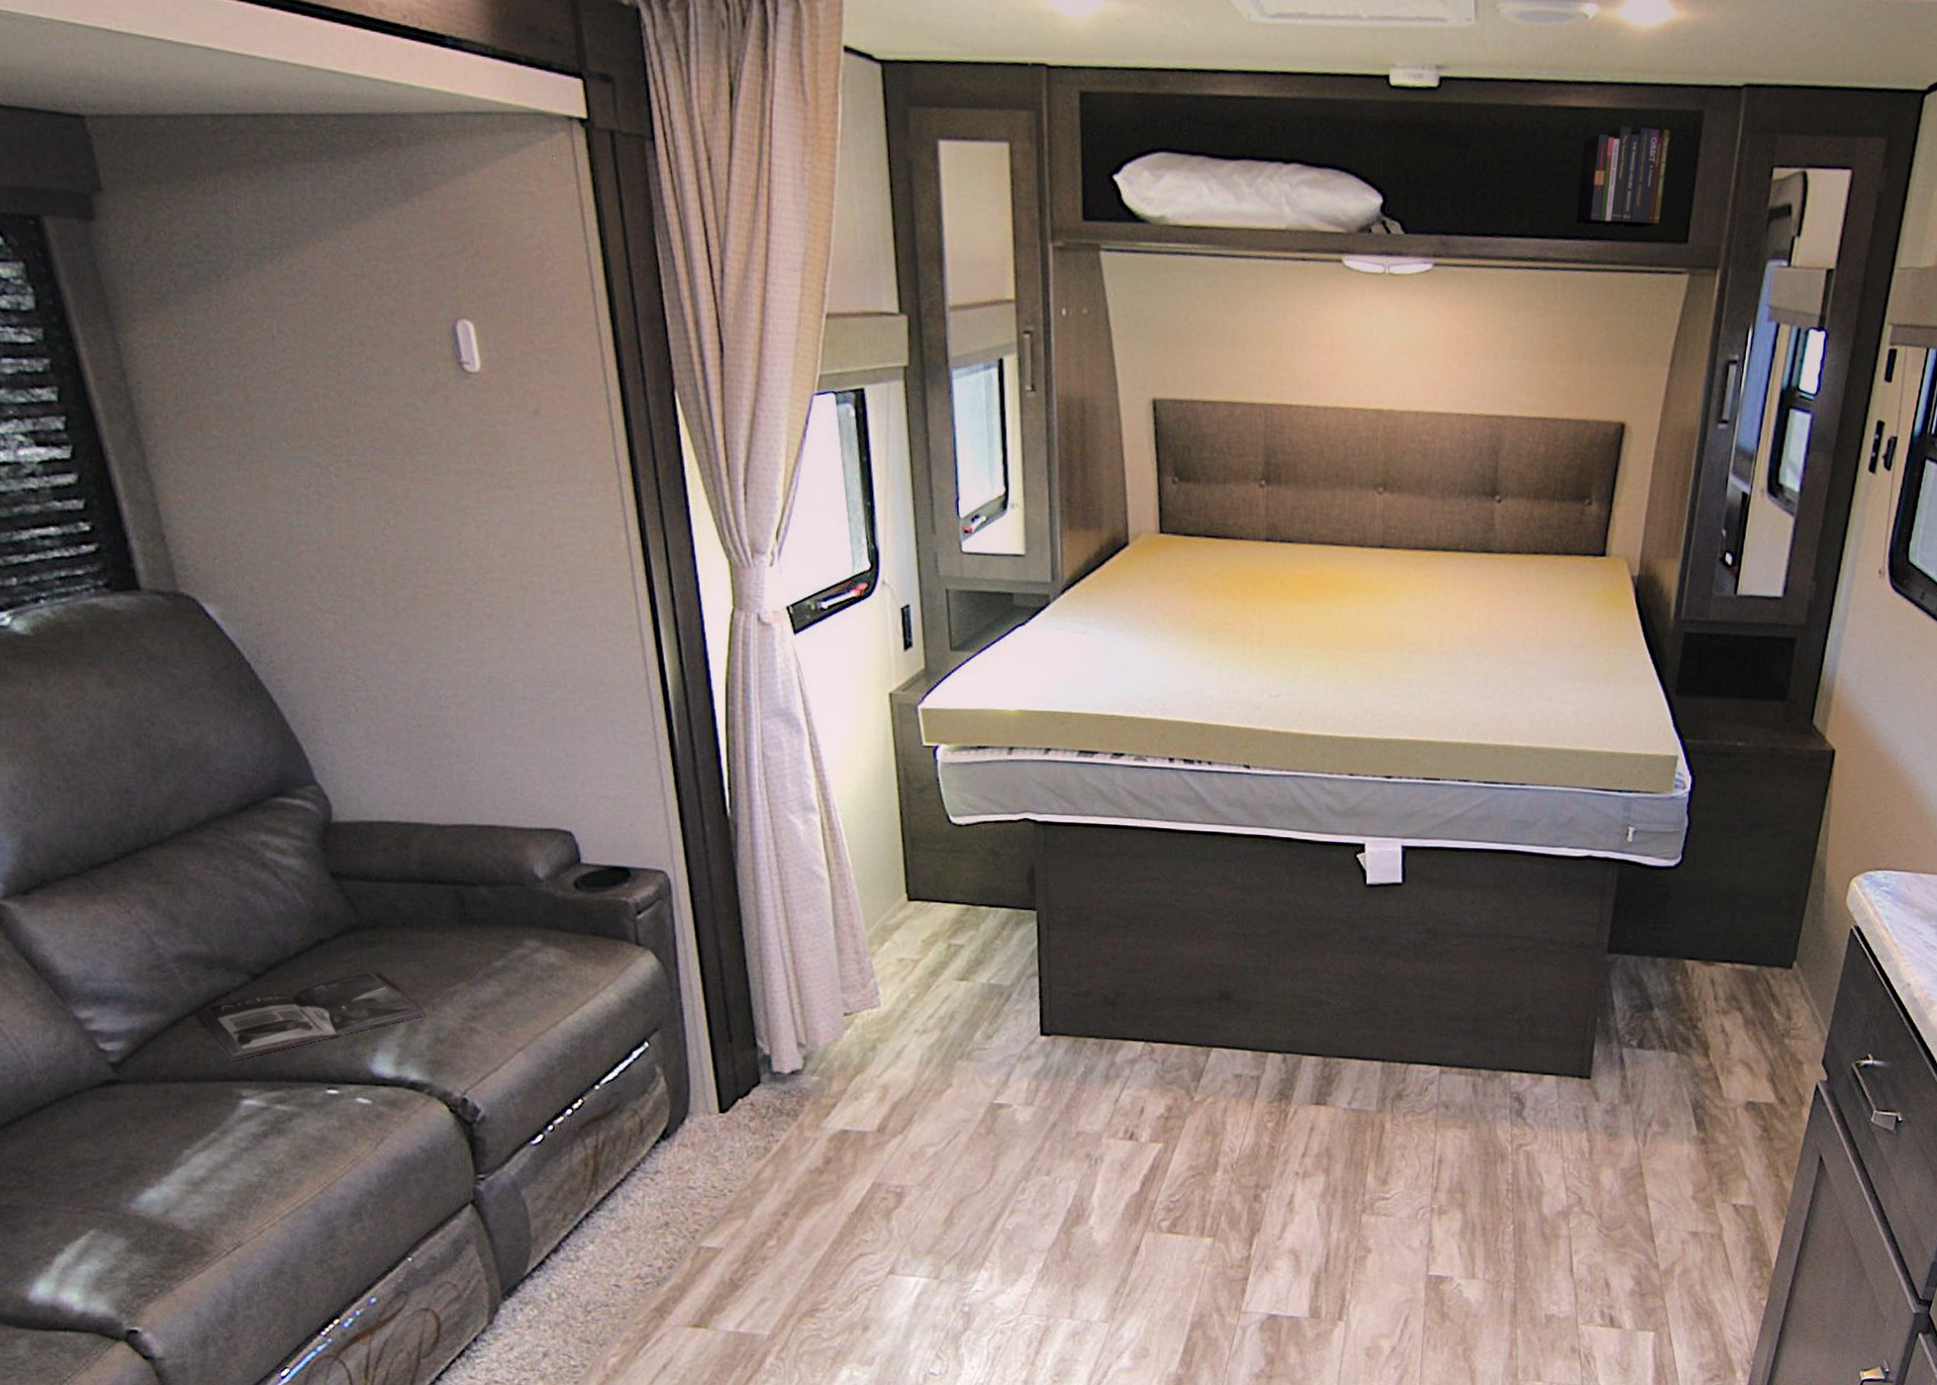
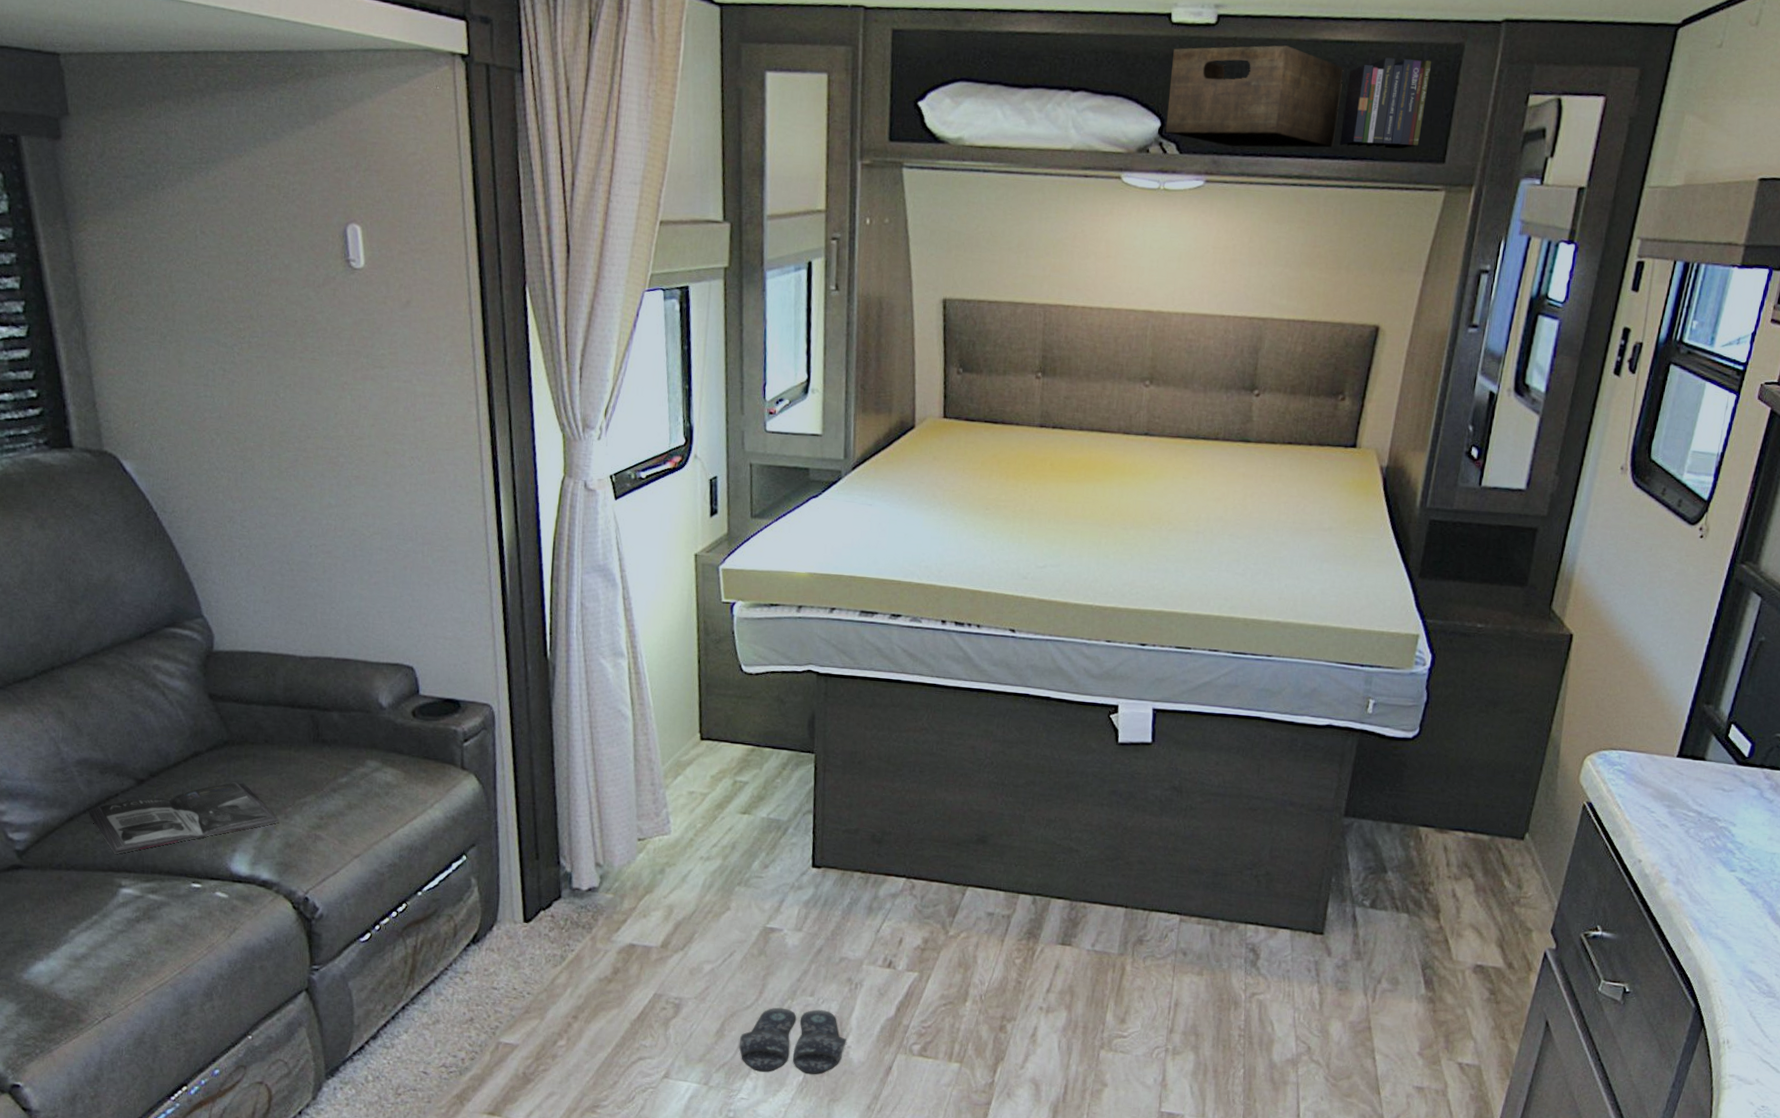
slippers: none [970,1190,1088,1261] -> present [739,1007,846,1074]
storage basket: none [1388,112,1577,227] -> present [1165,45,1344,148]

